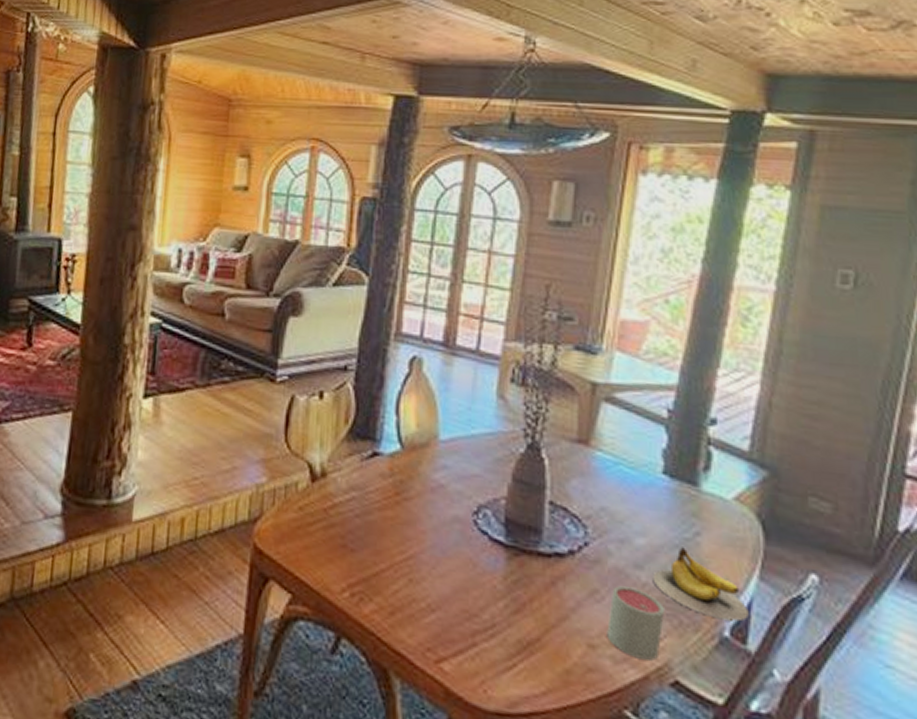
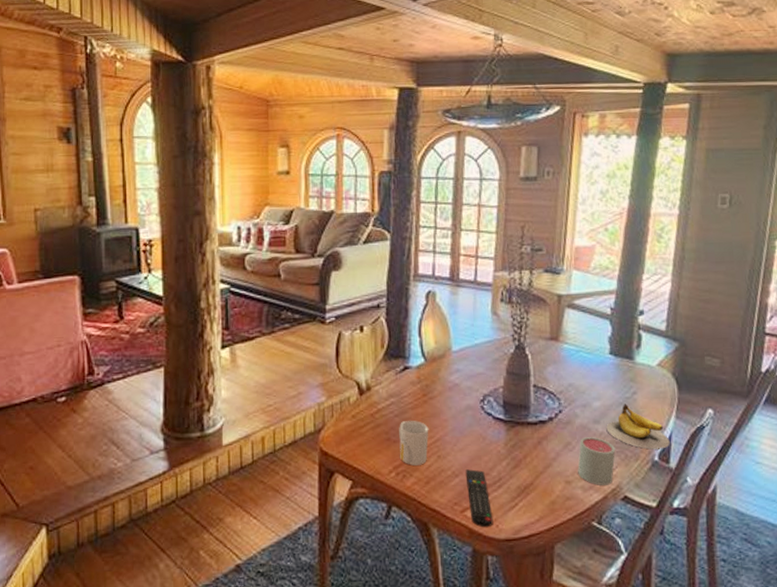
mug: none [358,524,400,588] -> present [399,421,429,466]
remote control: none [445,604,480,691] -> present [465,469,494,528]

